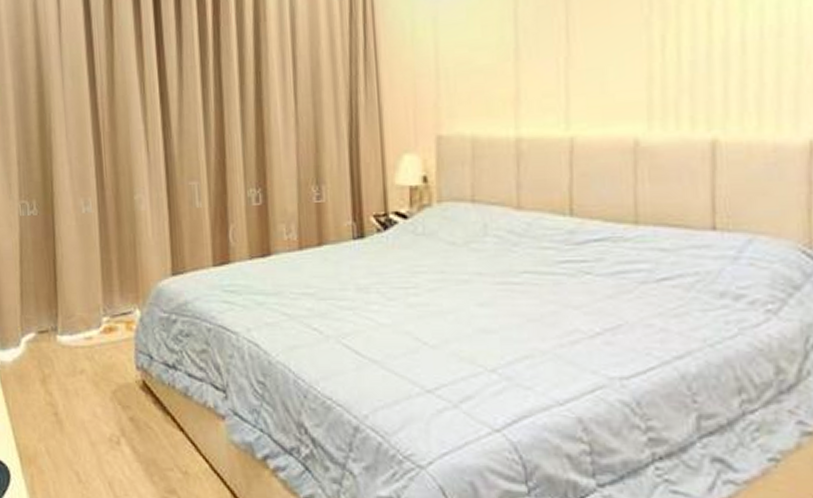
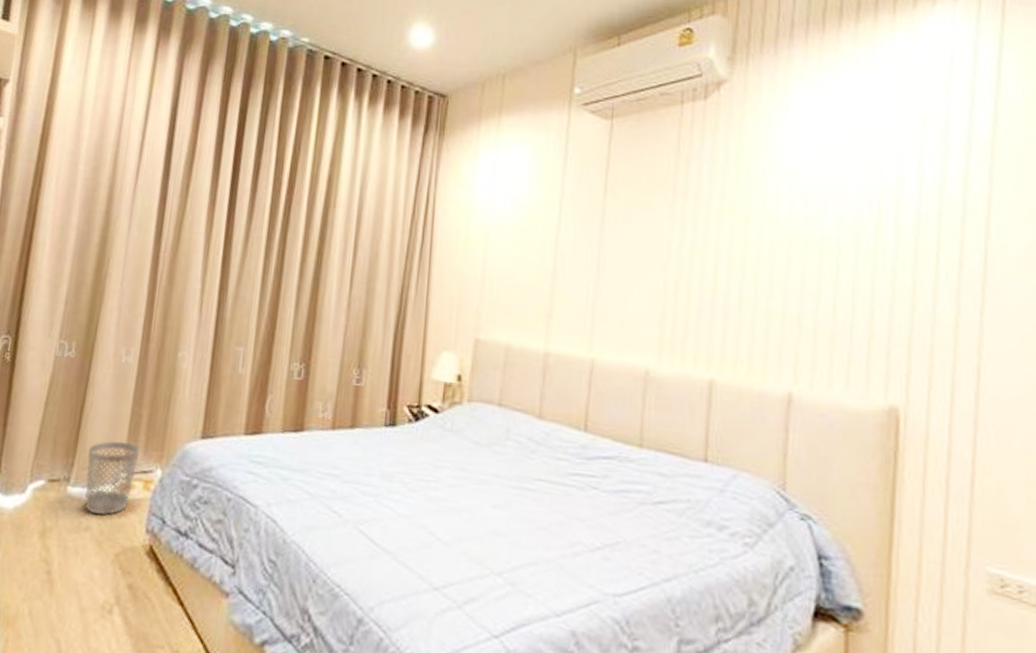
wastebasket: none [68,288,116,358] -> present [85,441,140,515]

